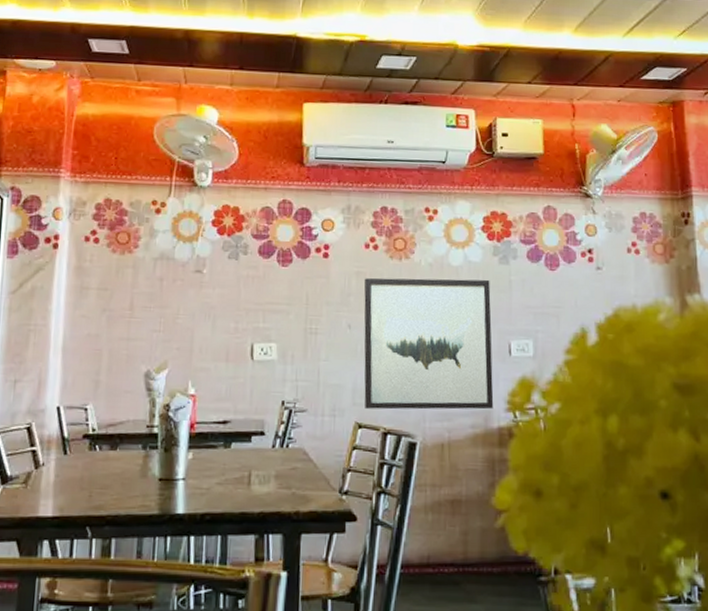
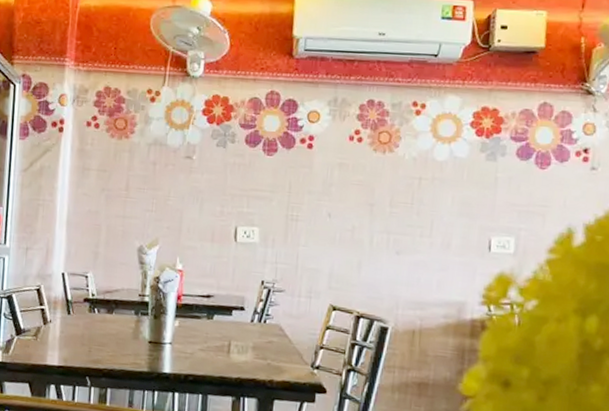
wall art: present [364,277,494,410] -> none [339,169,475,301]

